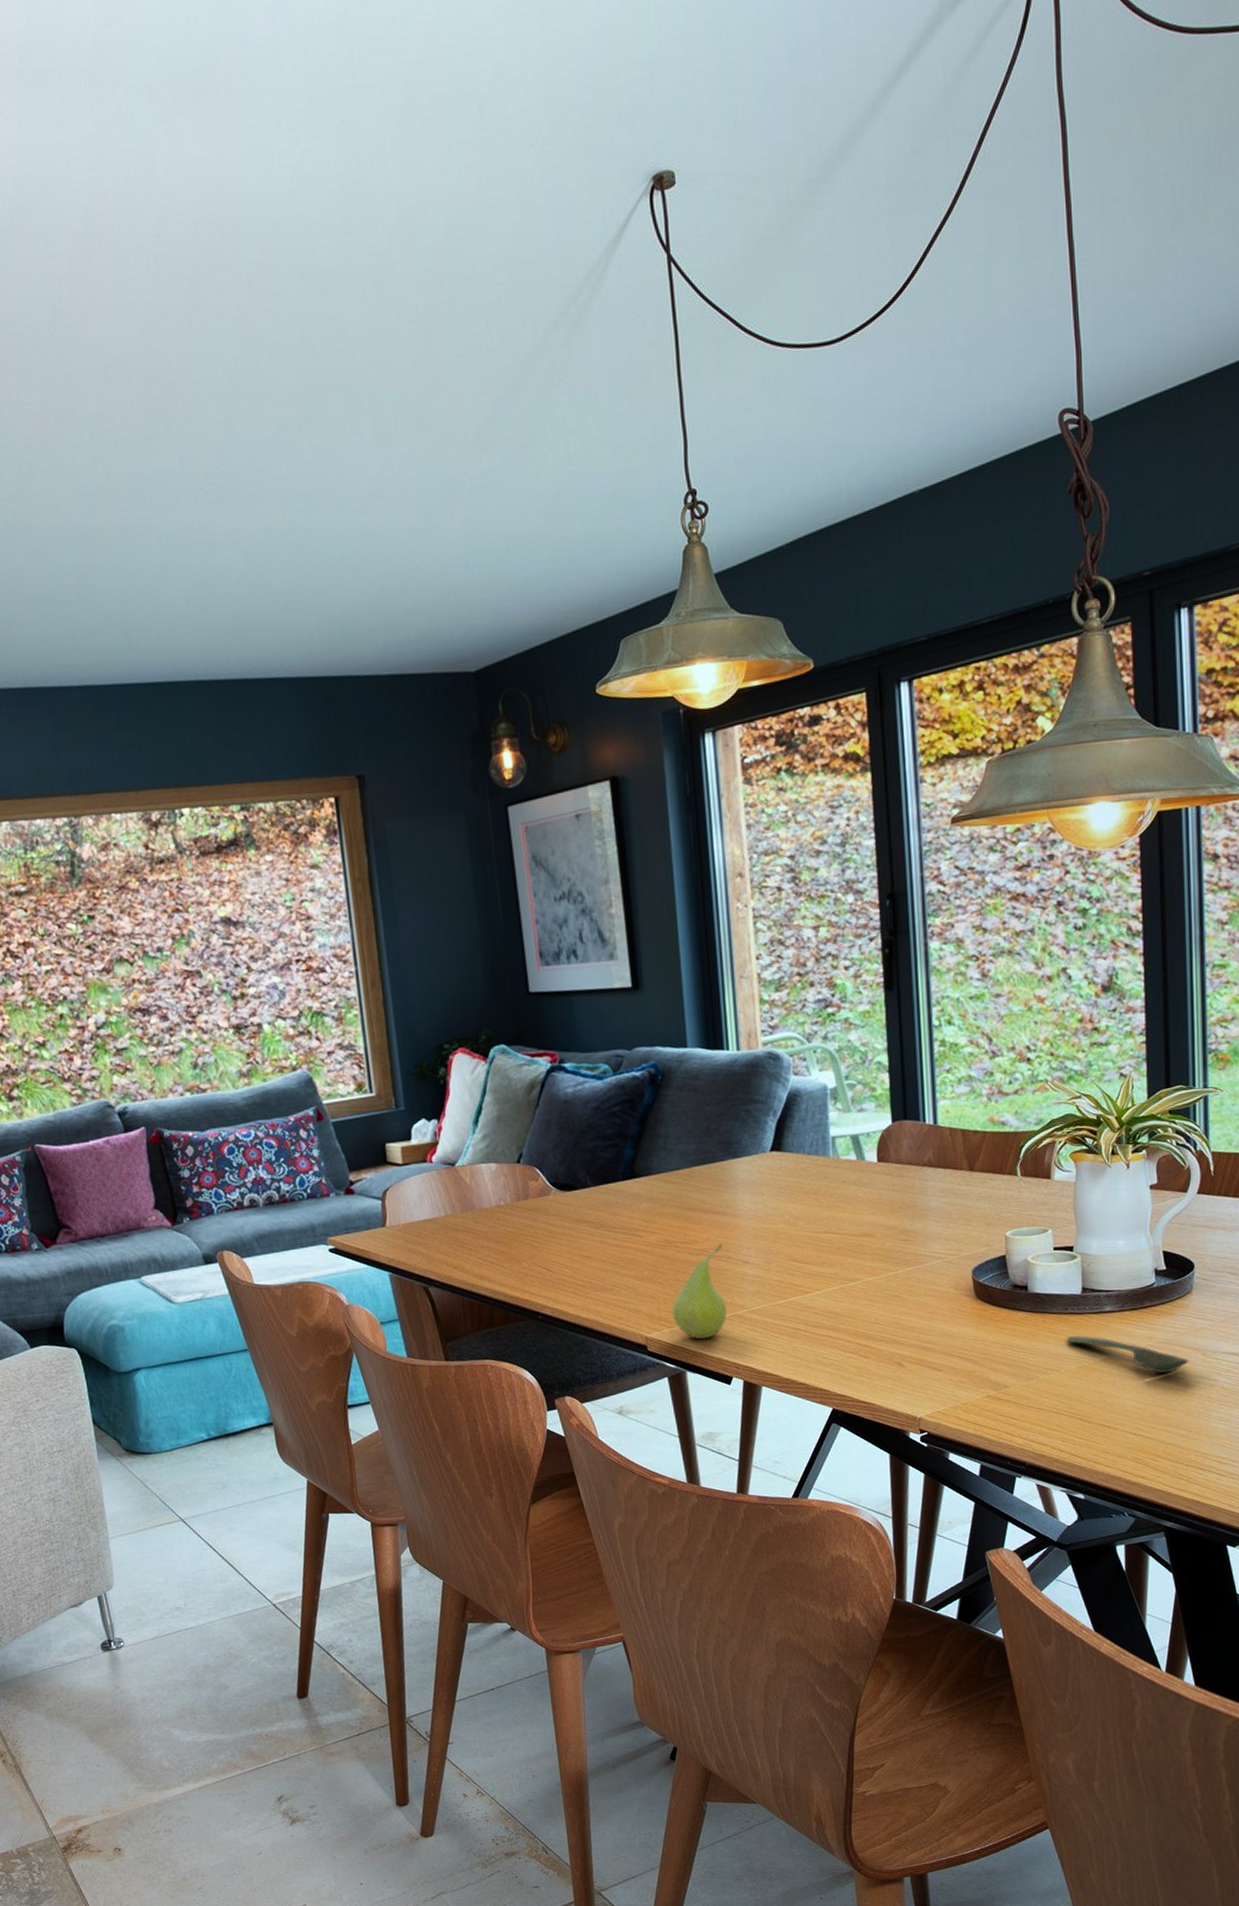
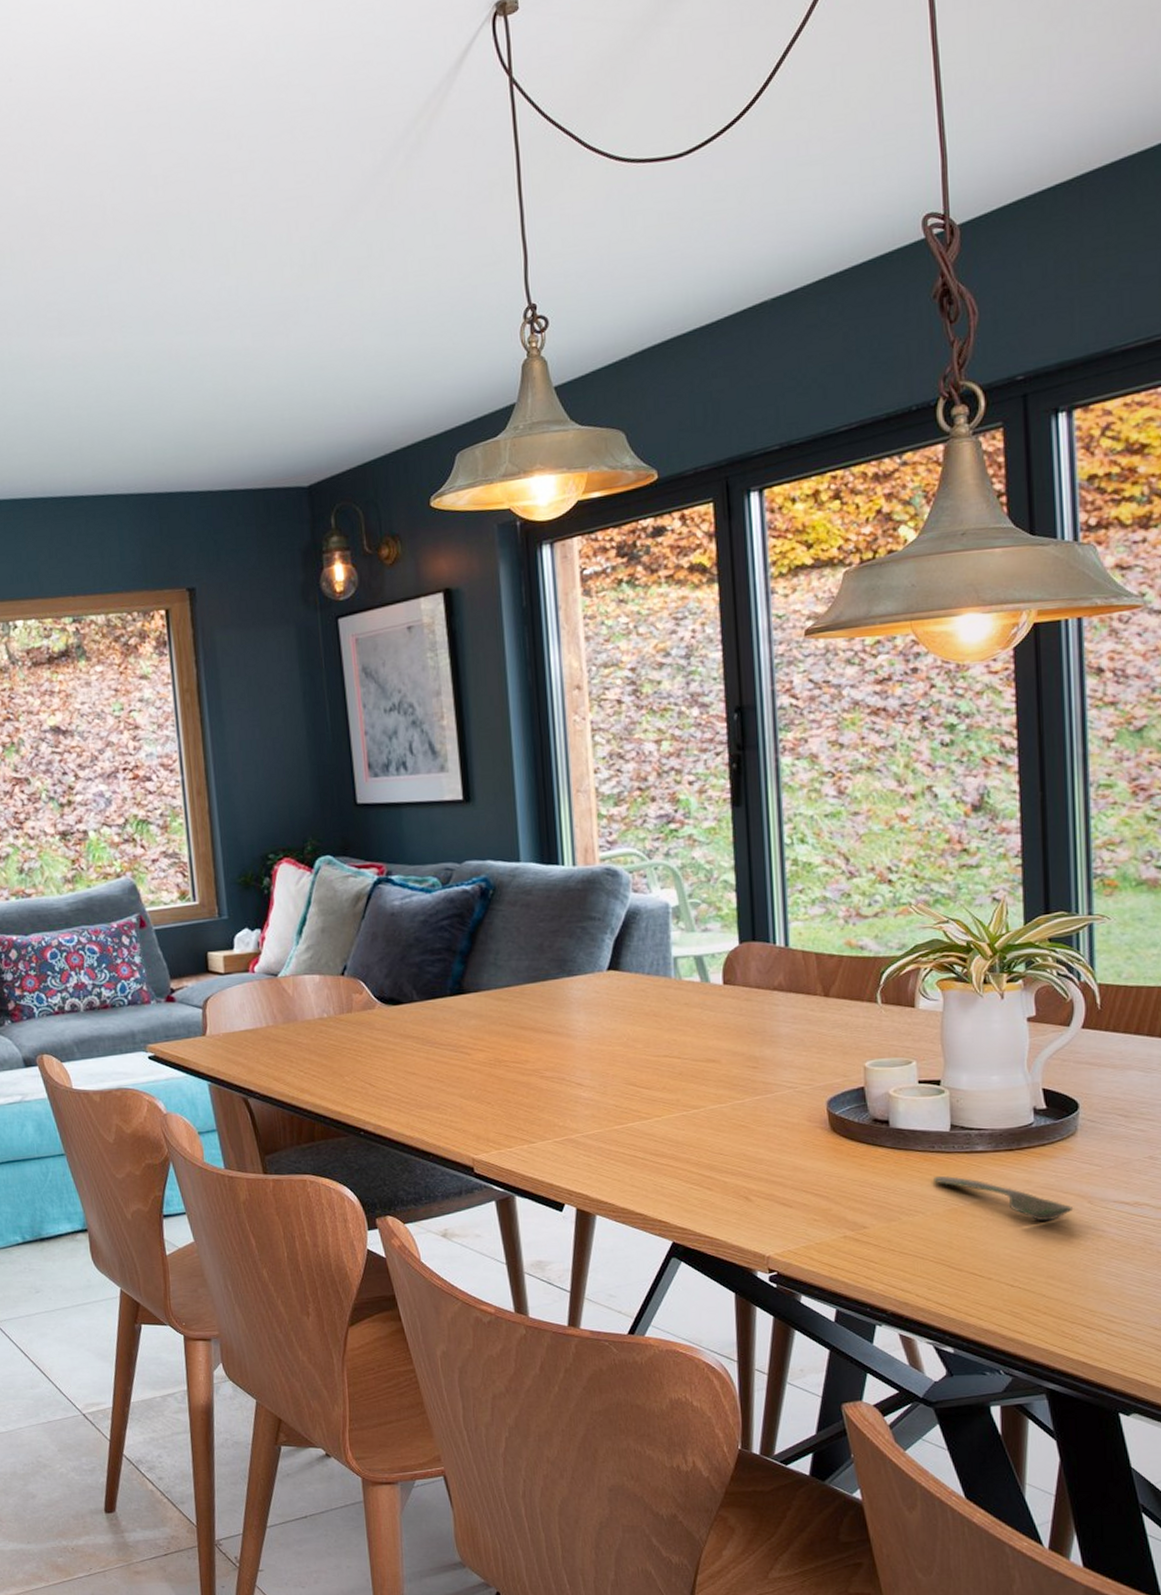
fruit: present [671,1243,727,1340] -> none [499,1064,559,1163]

